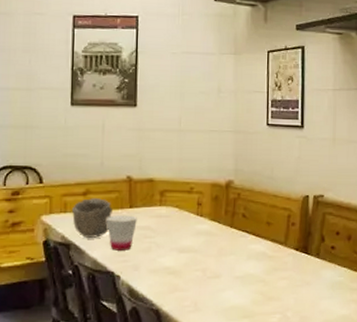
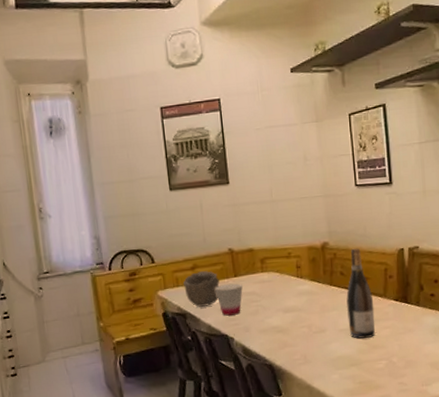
wine bottle: none [245,190,274,288] -> present [346,248,375,339]

